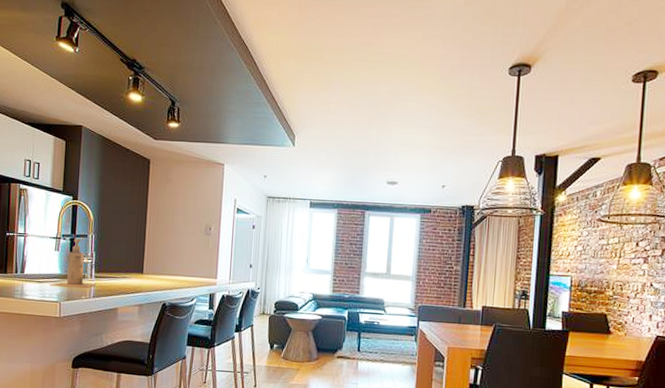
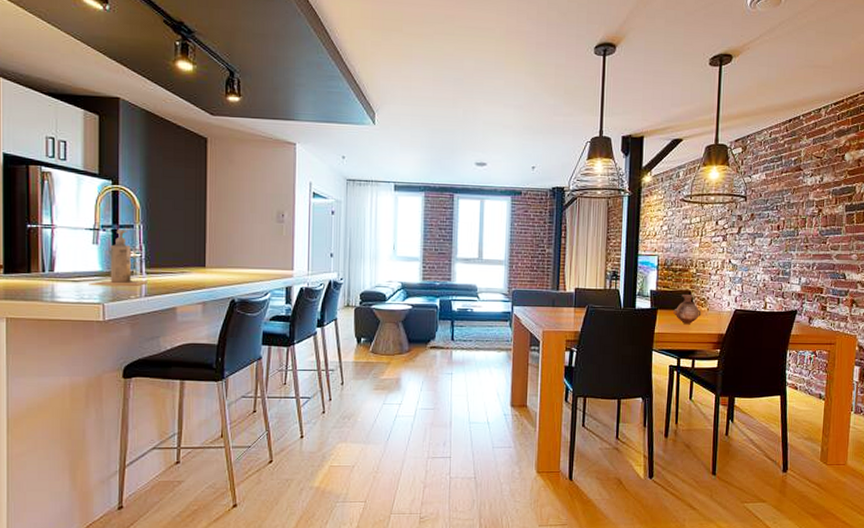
vase: none [587,317,618,348] -> present [673,295,702,324]

